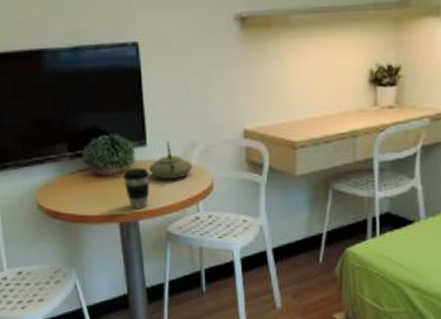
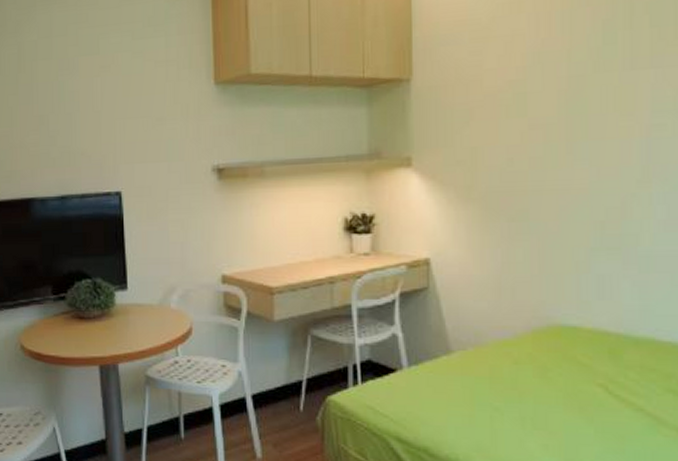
coffee cup: present [123,167,151,209] -> none [104,311,131,352]
teapot: present [148,141,193,179] -> none [128,286,172,322]

